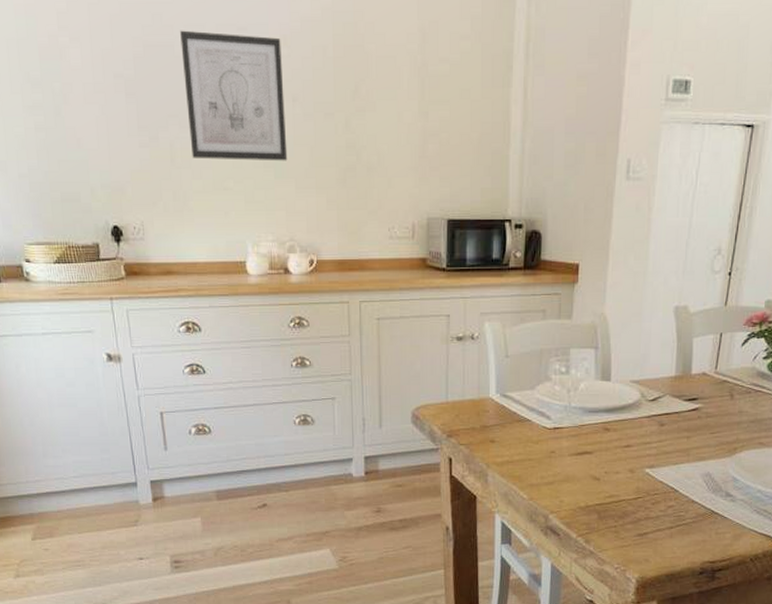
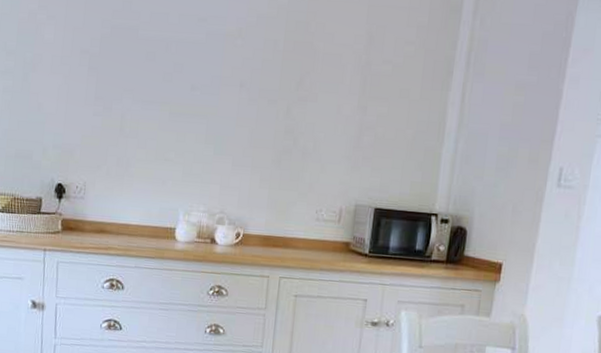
wall art: present [180,30,288,161] -> none [140,17,237,140]

